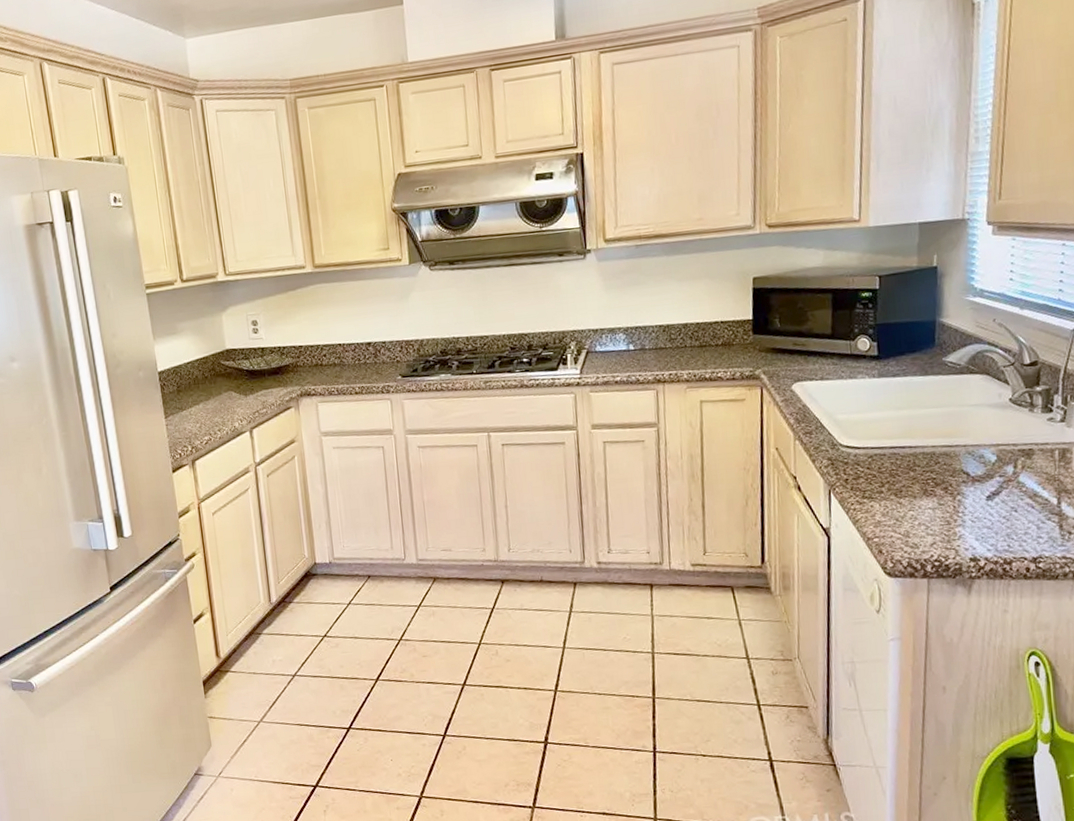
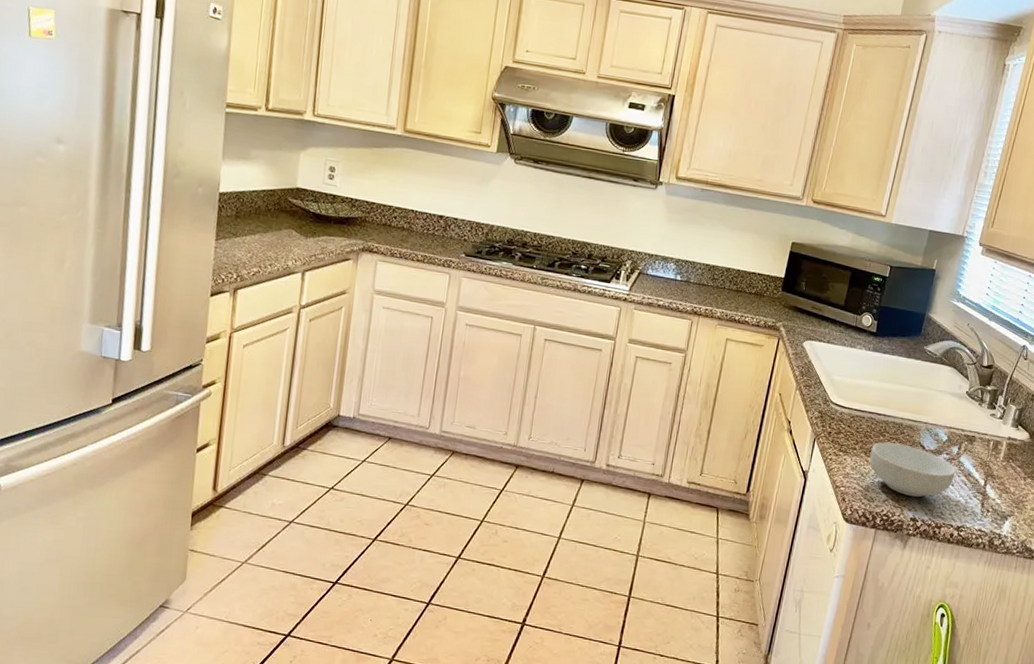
cereal bowl: none [901,475,1017,534] -> present [869,442,956,498]

